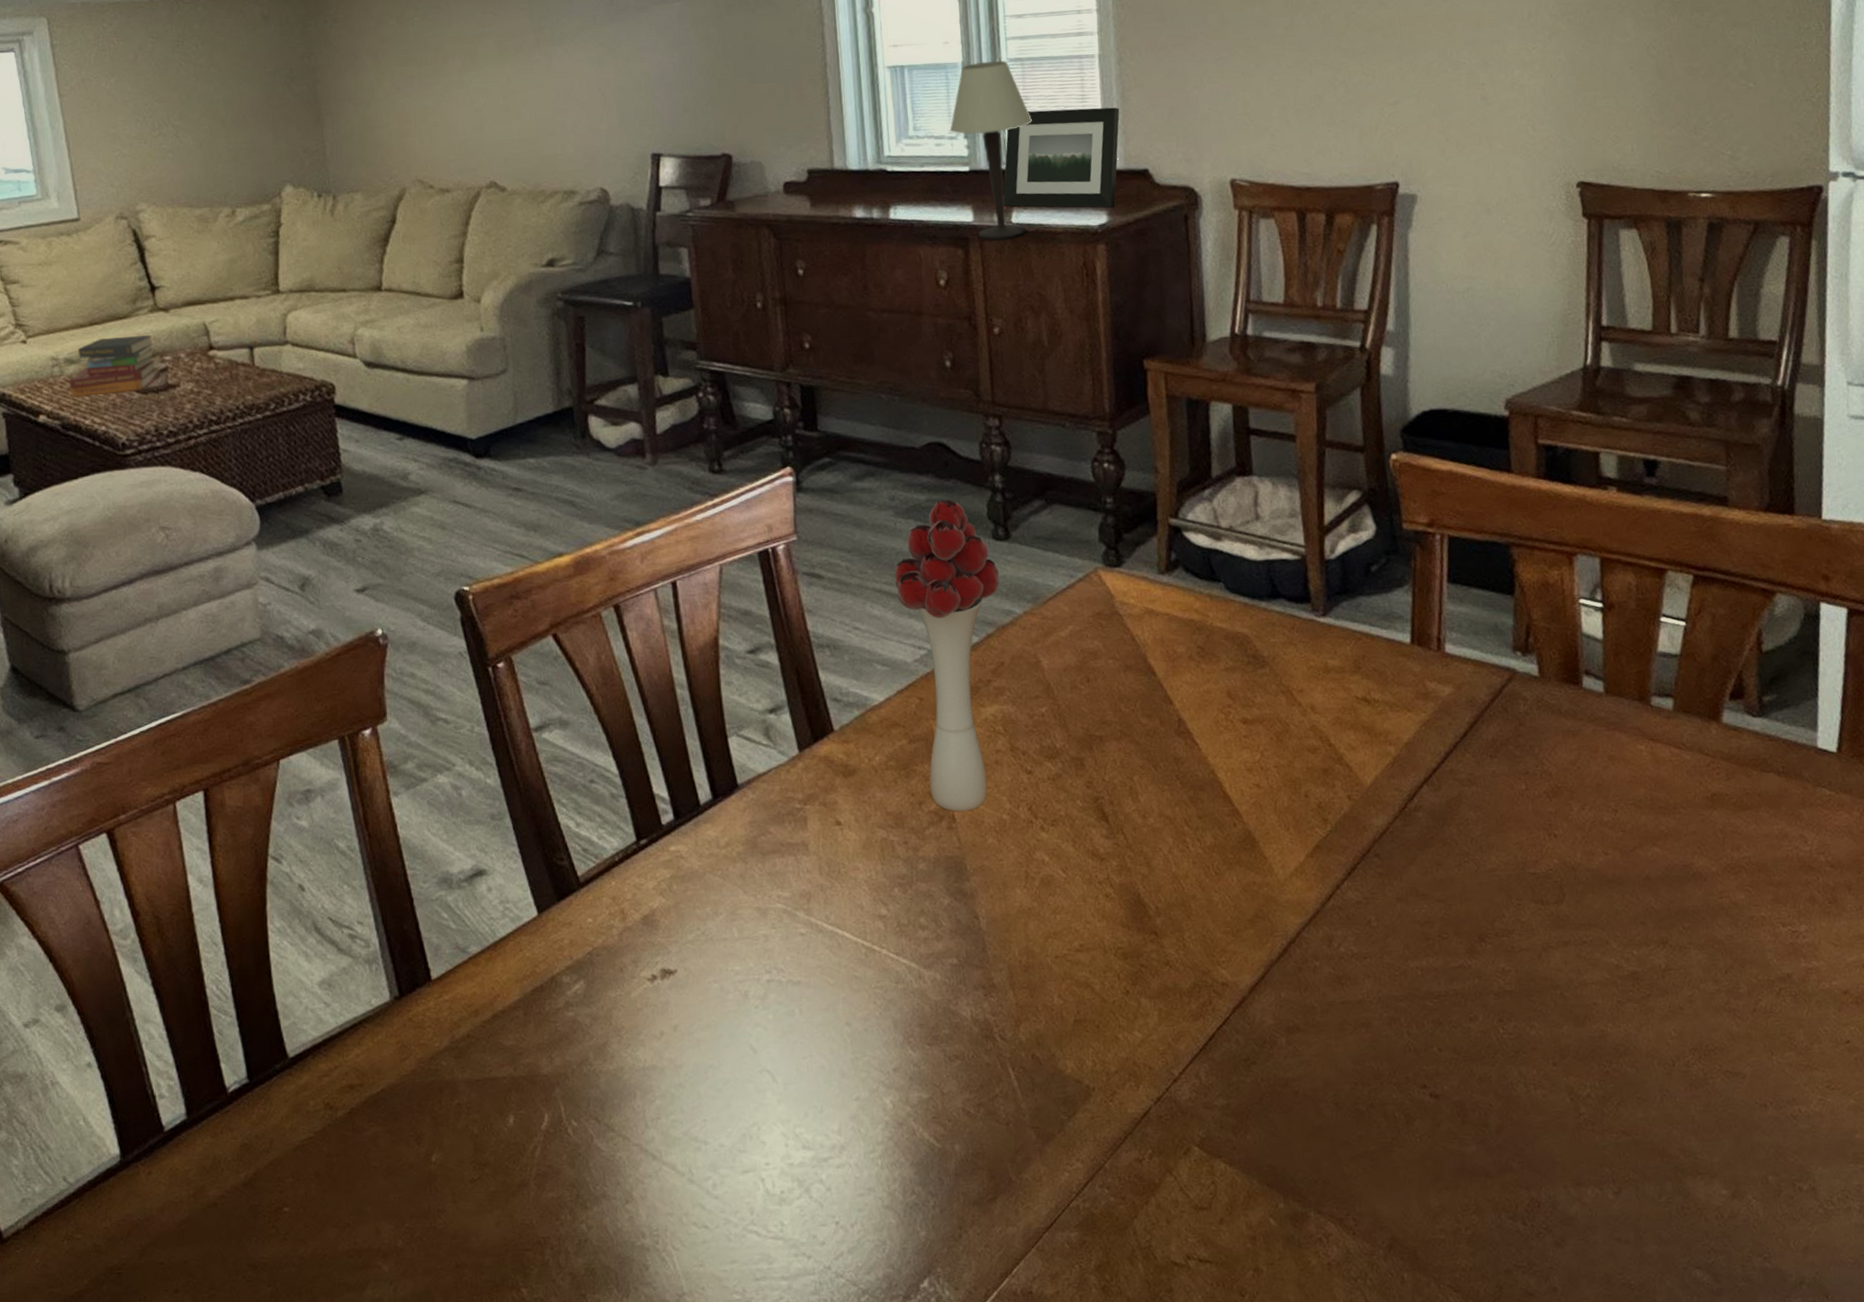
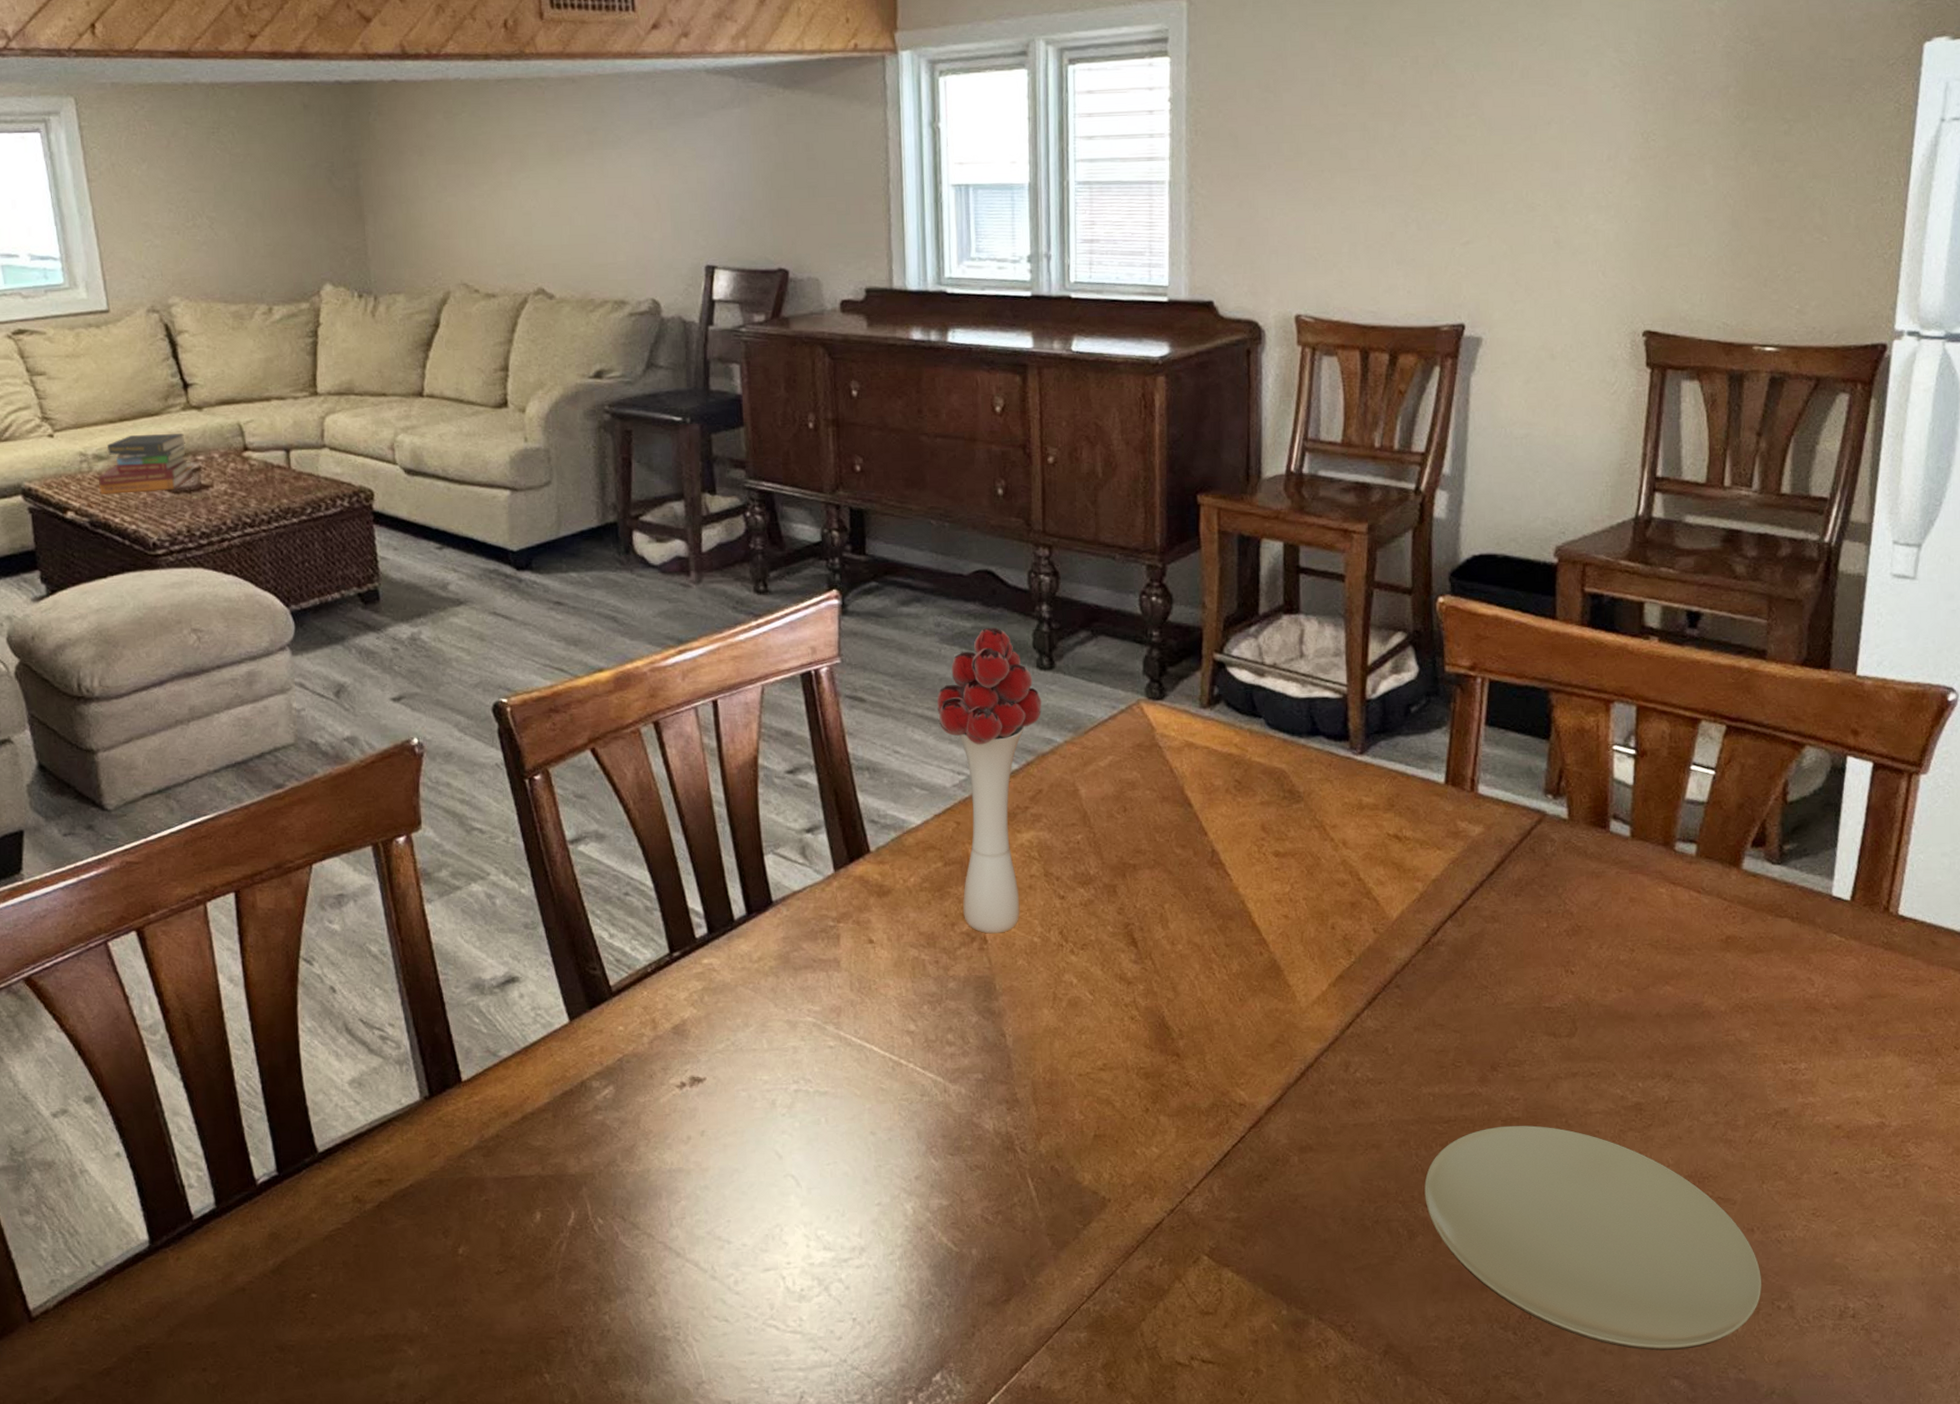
table lamp: present [949,60,1032,241] -> none [1013,183,1097,369]
picture frame: present [1003,107,1120,208] -> none [1064,236,1188,340]
plate: none [1418,998,1781,1239] -> present [1424,1125,1761,1351]

